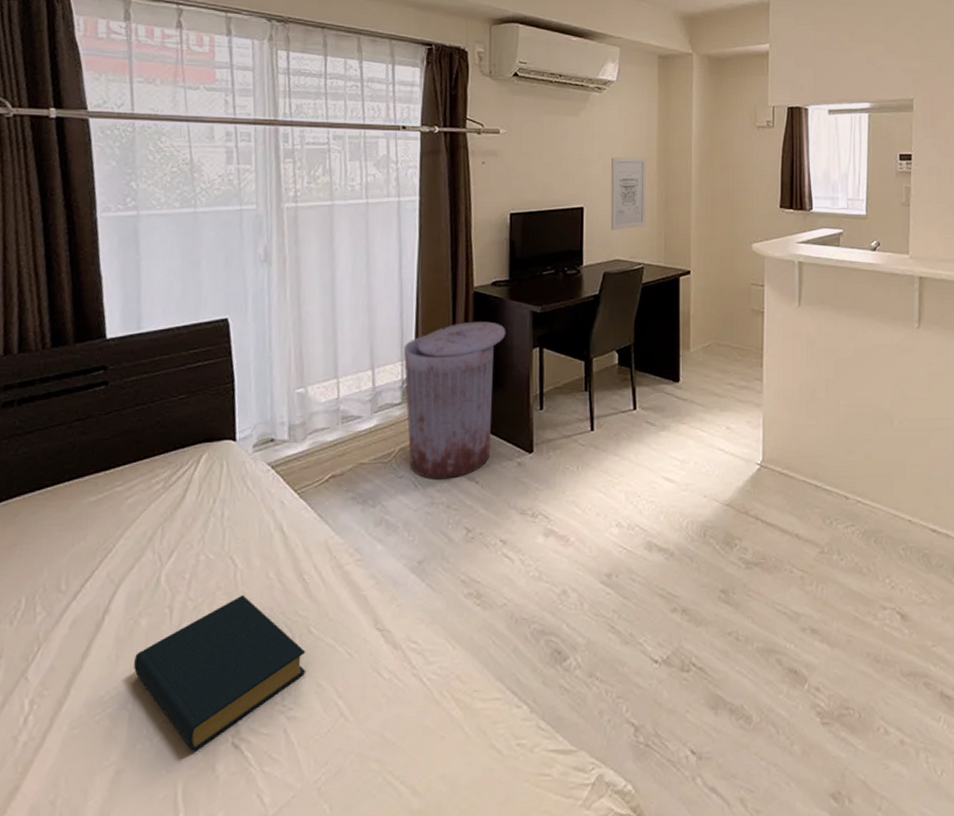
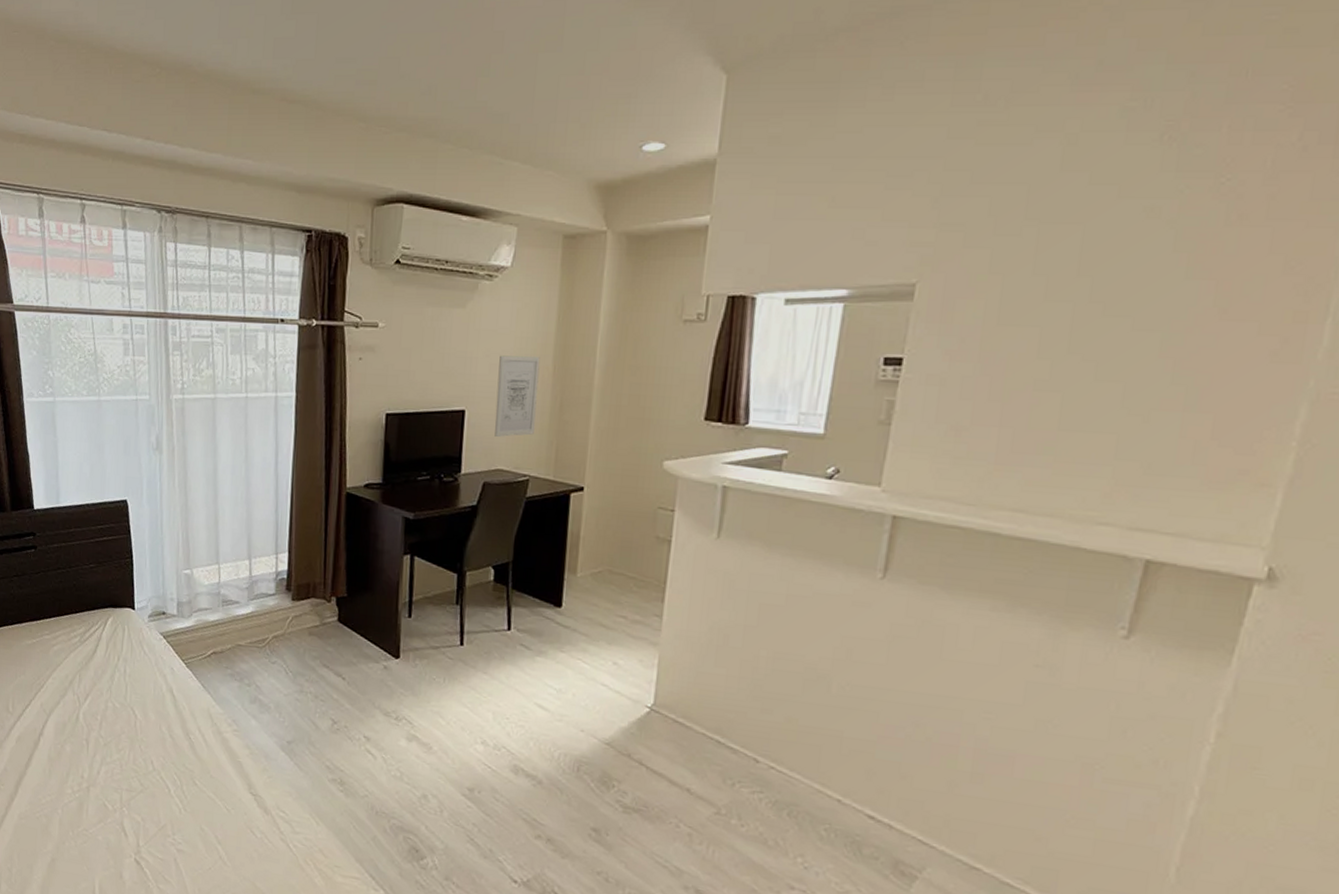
hardback book: present [134,594,306,752] -> none [62,741,192,858]
trash can: present [403,321,506,479] -> none [277,522,377,672]

